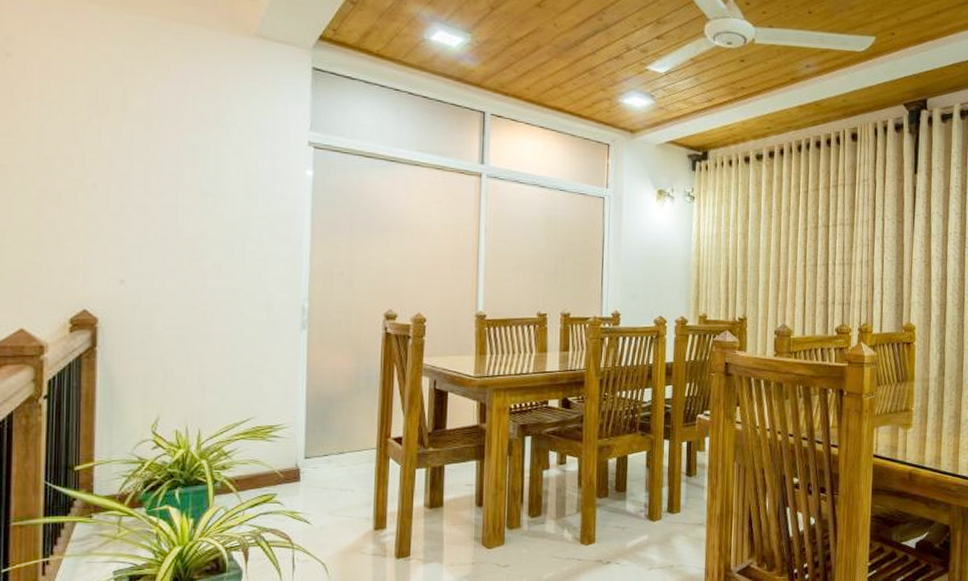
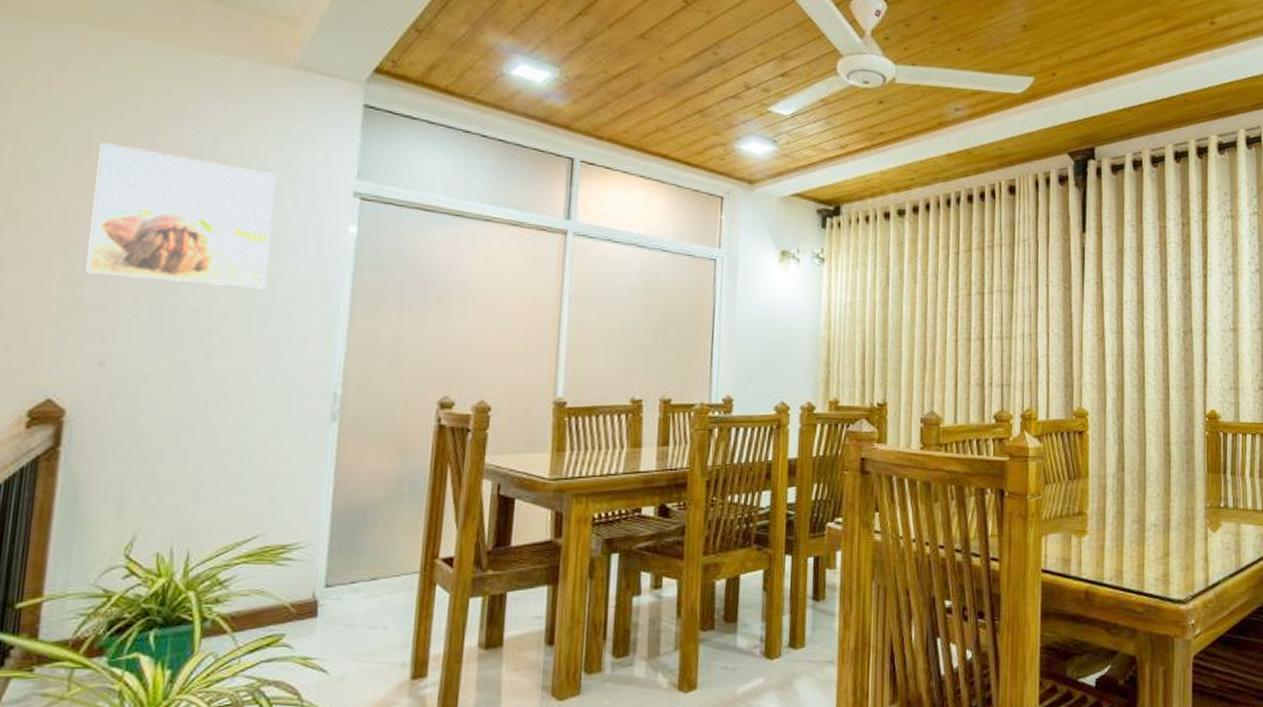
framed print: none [104,102,246,222] -> present [86,143,276,289]

